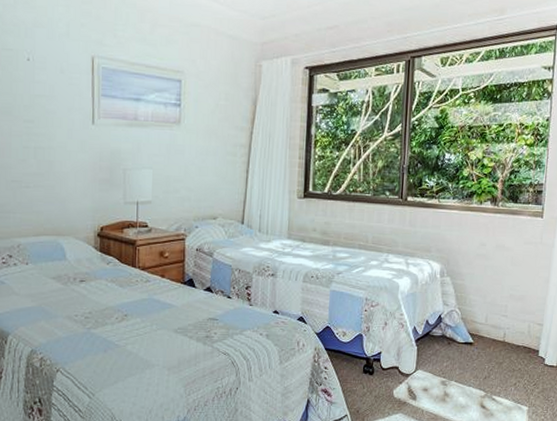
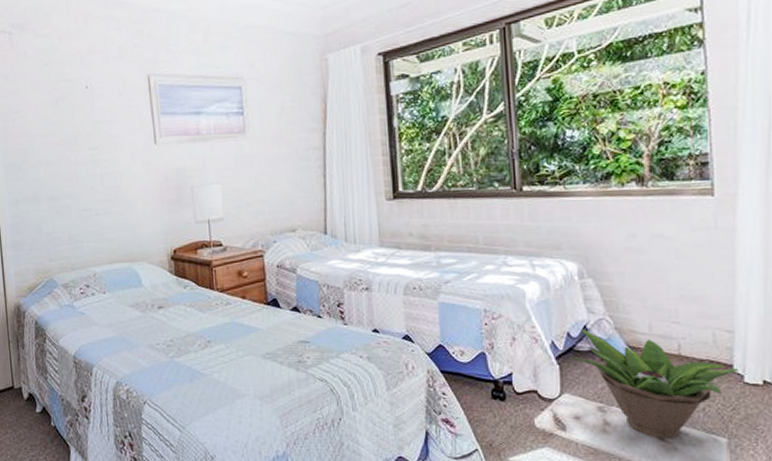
decorative plant: none [427,317,543,406] -> present [571,328,739,438]

